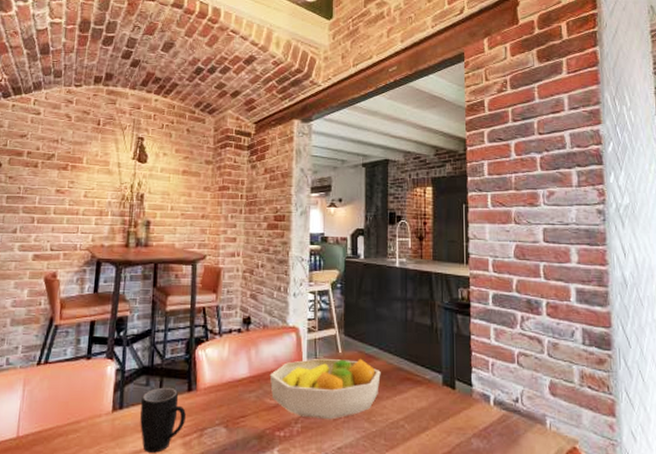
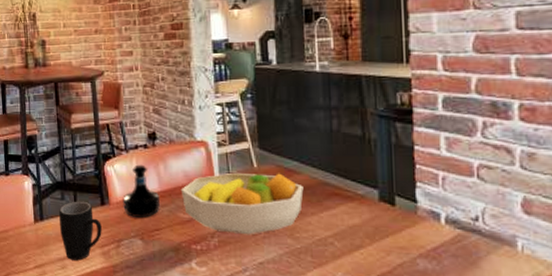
tequila bottle: none [211,349,248,404] -> present [123,164,160,217]

